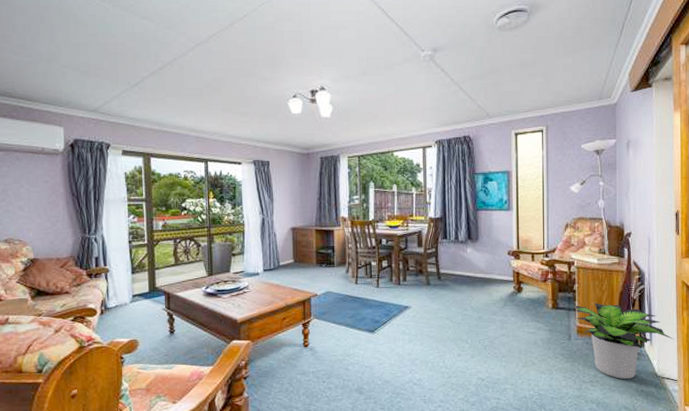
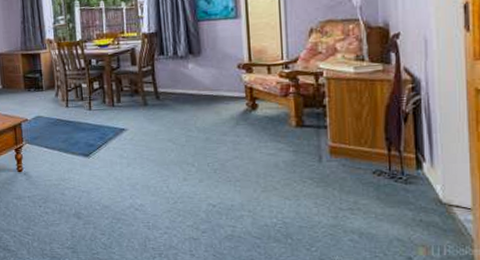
potted plant: present [574,303,675,379] -> none [325,119,466,206]

